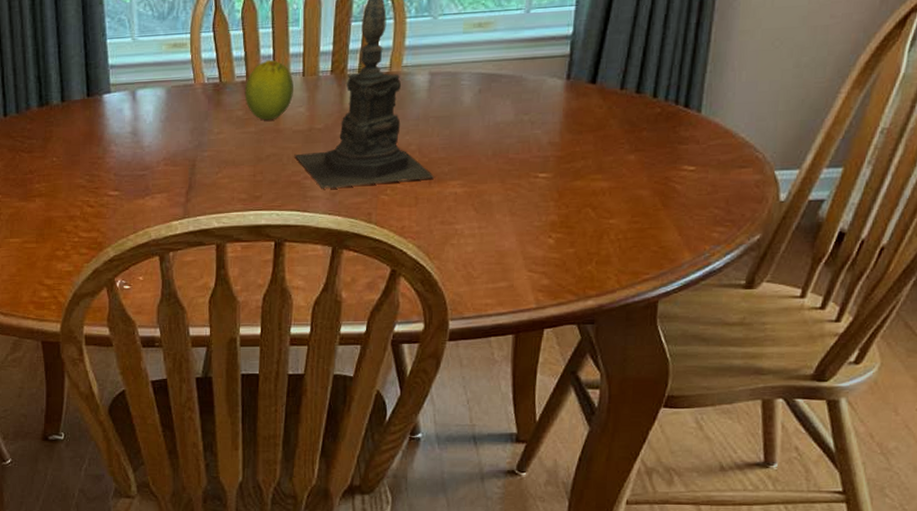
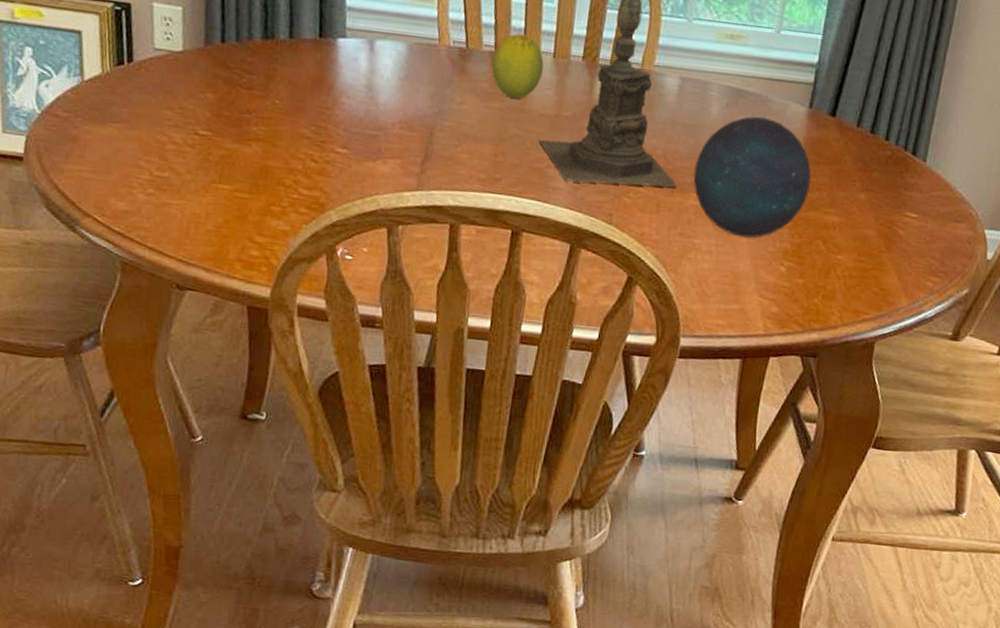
decorative orb: none [450,96,574,216] -> present [693,116,811,238]

